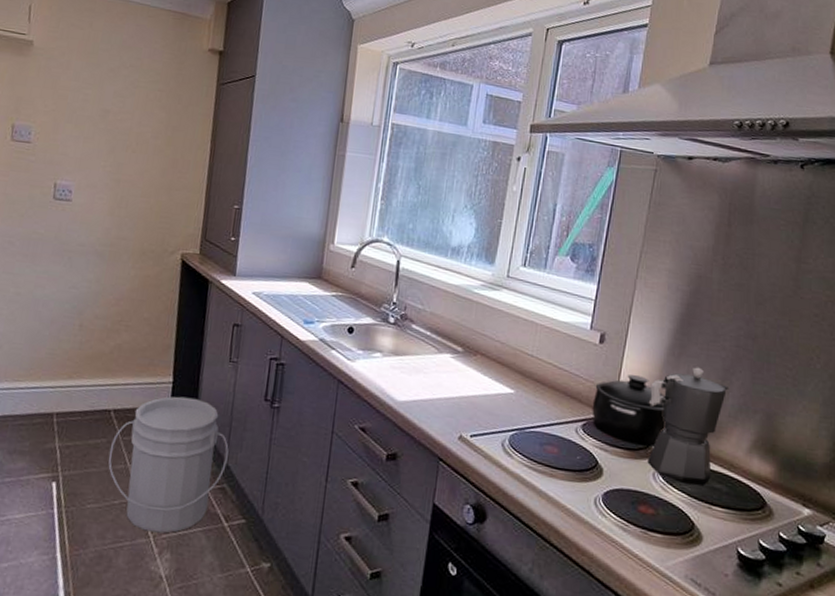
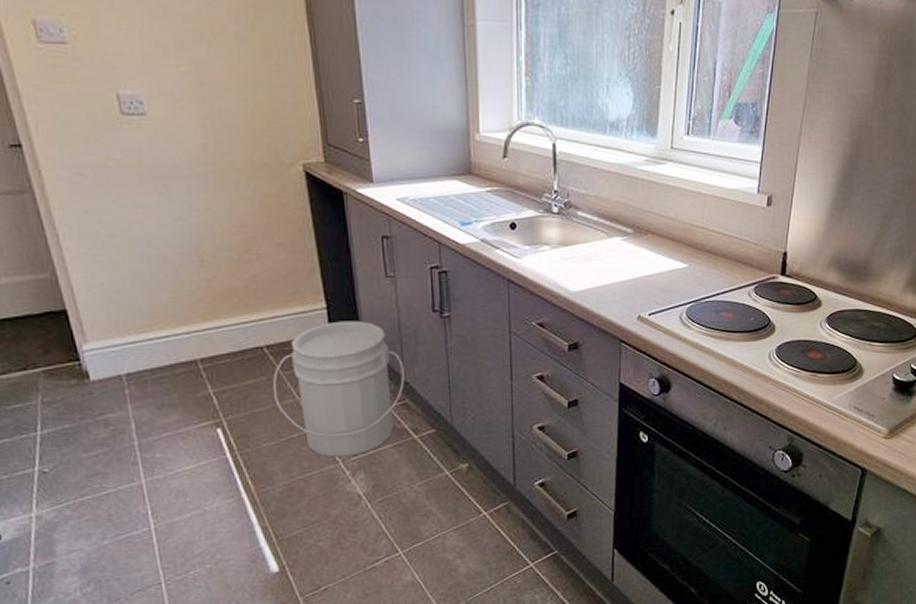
saucepan: present [592,374,667,448] -> none [763,232,832,300]
moka pot: present [647,367,730,486] -> none [814,217,888,328]

